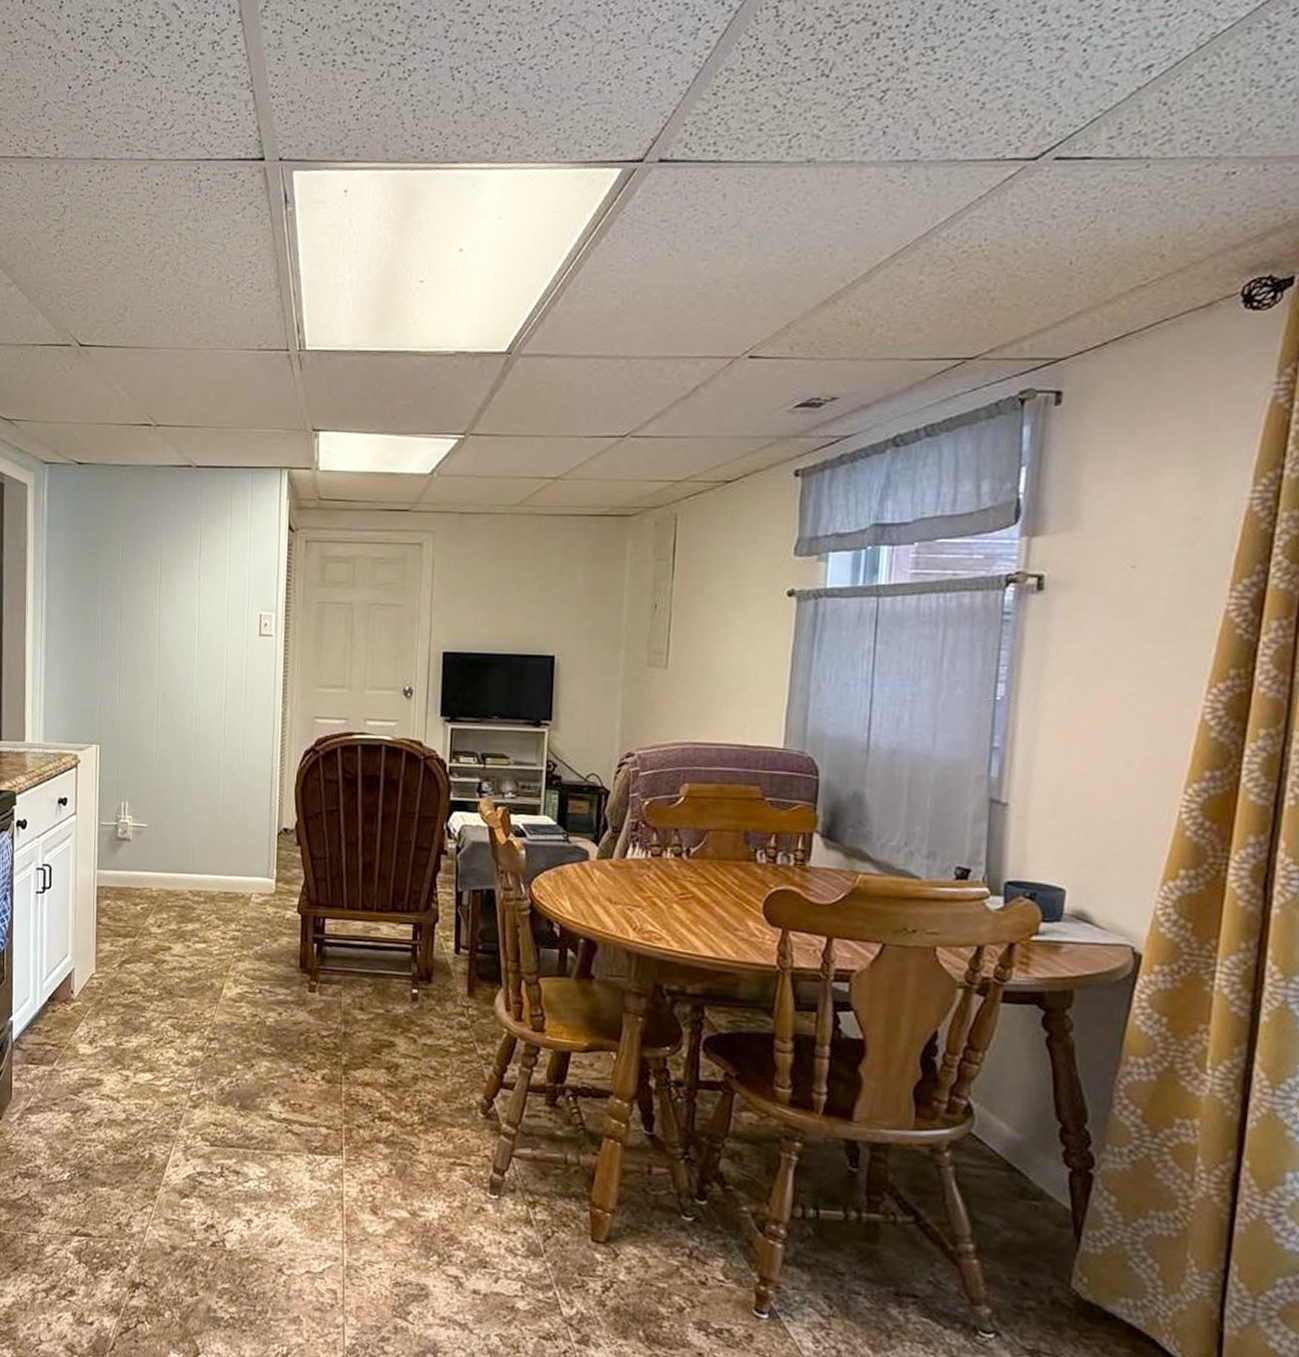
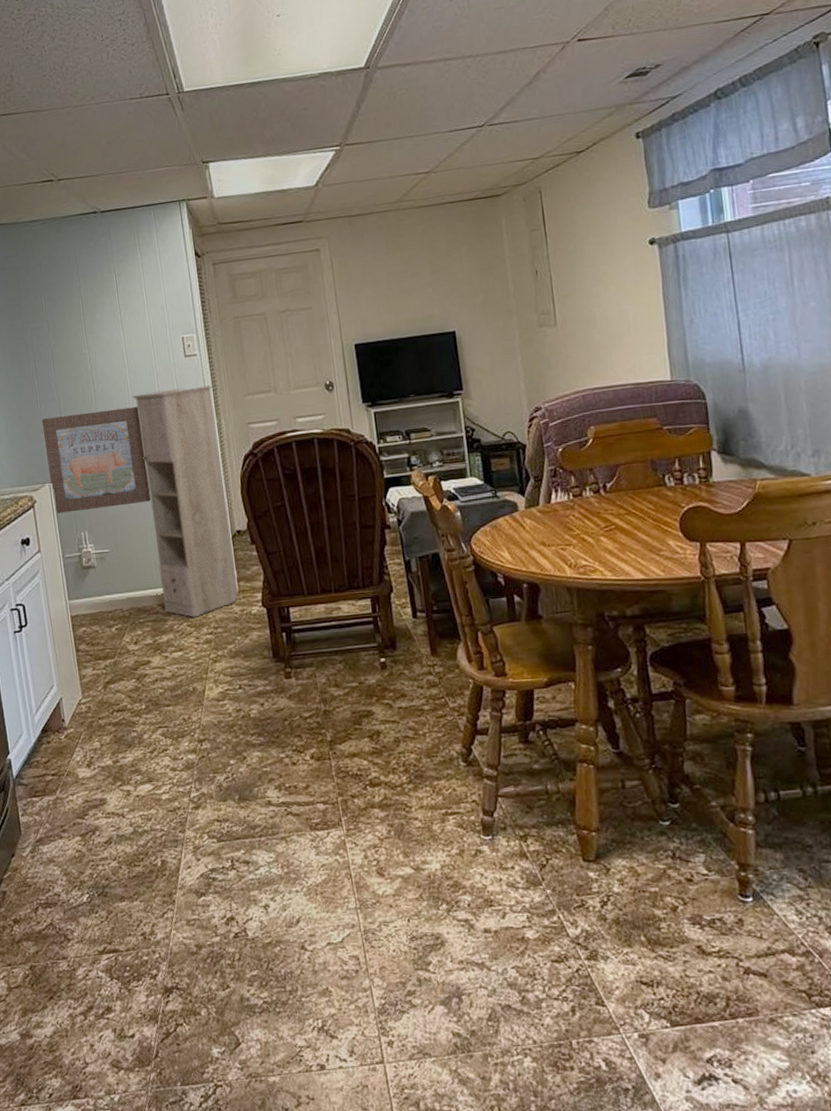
wall art: none [97,676,202,782] -> present [41,406,151,514]
storage cabinet: none [195,667,283,911] -> present [132,385,239,618]

